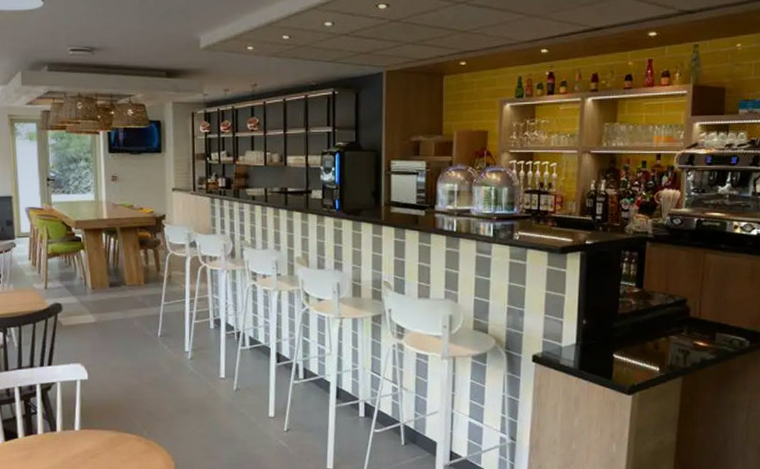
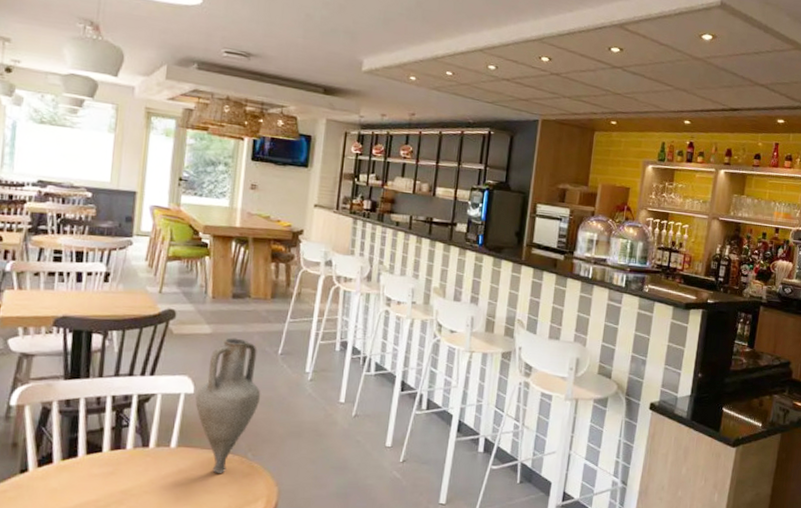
vase: none [90,324,148,451] -> present [195,338,261,473]

